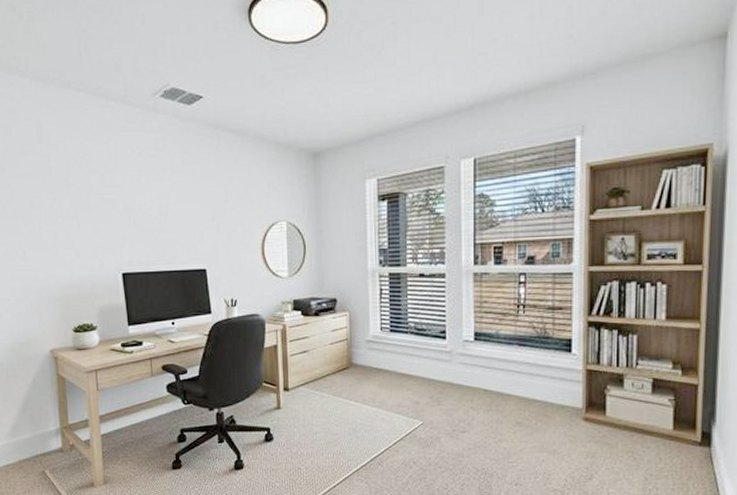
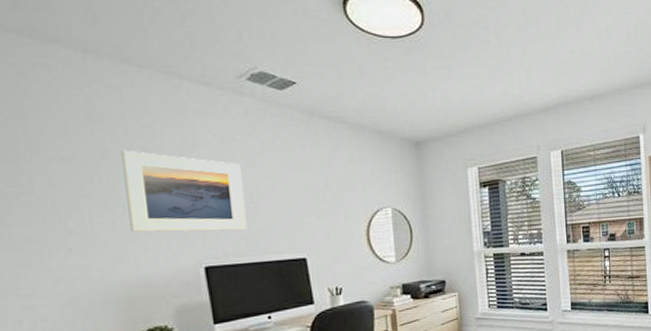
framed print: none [61,166,157,241] -> present [121,150,247,233]

